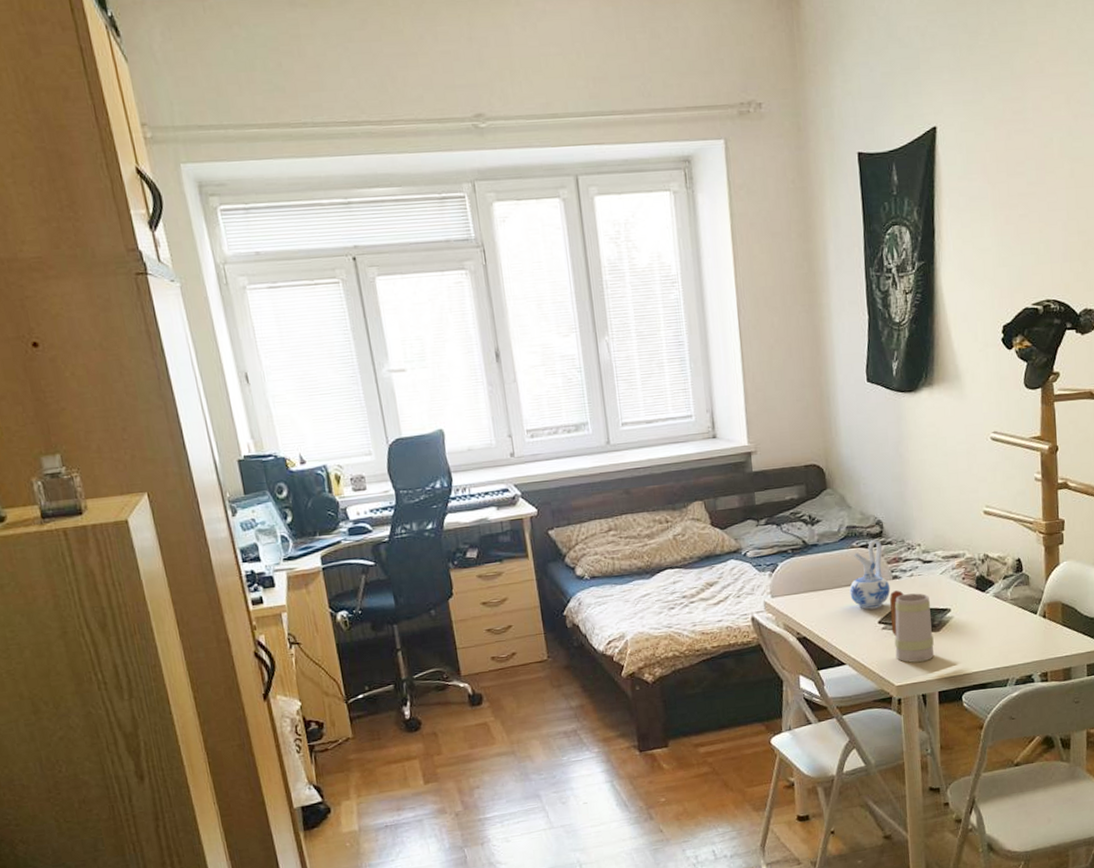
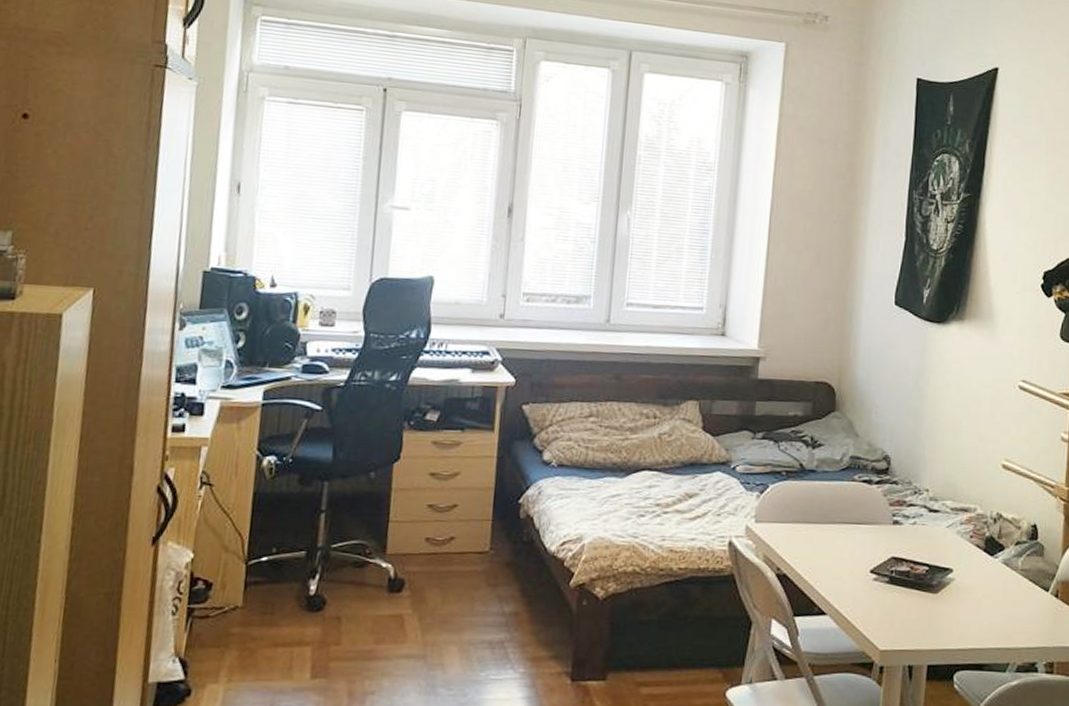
ceramic pitcher: present [849,540,891,610] -> none [843,476,889,555]
mug: present [889,590,934,663] -> none [884,538,932,627]

